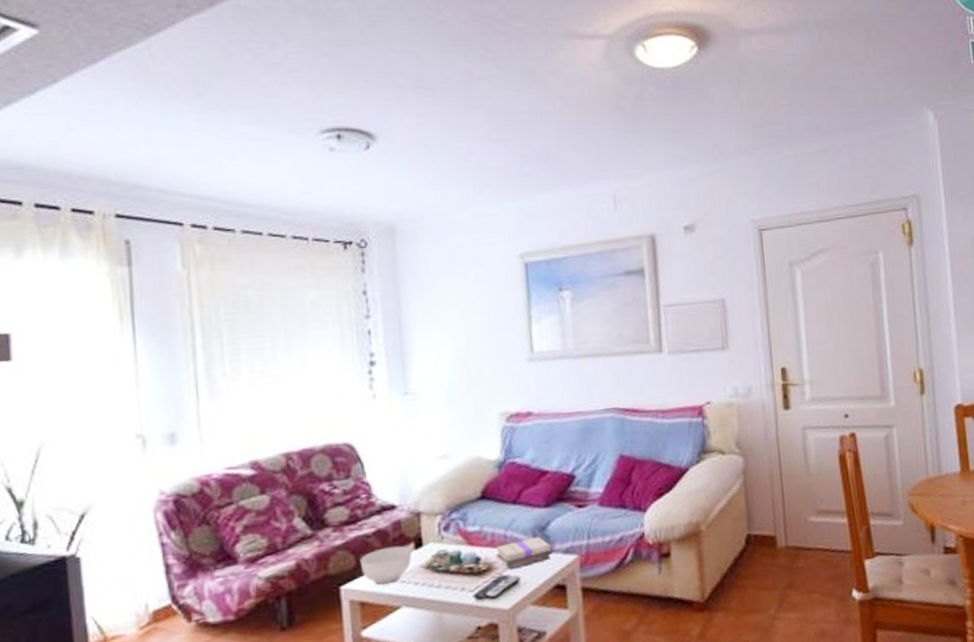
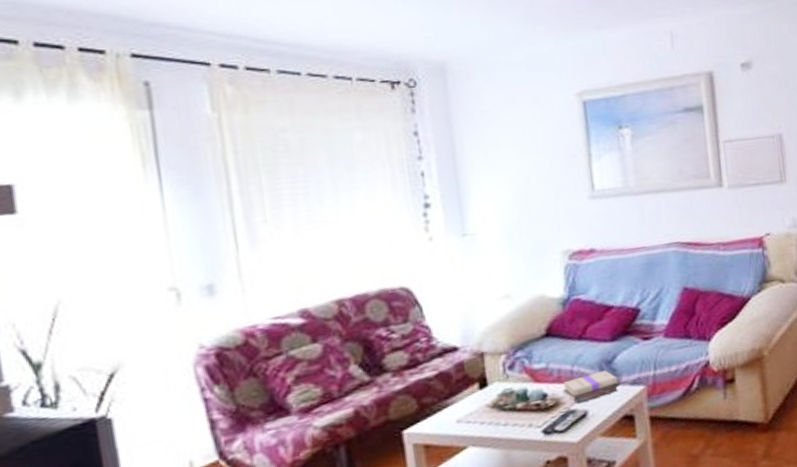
bowl: present [360,545,413,585] -> none [422,386,478,427]

